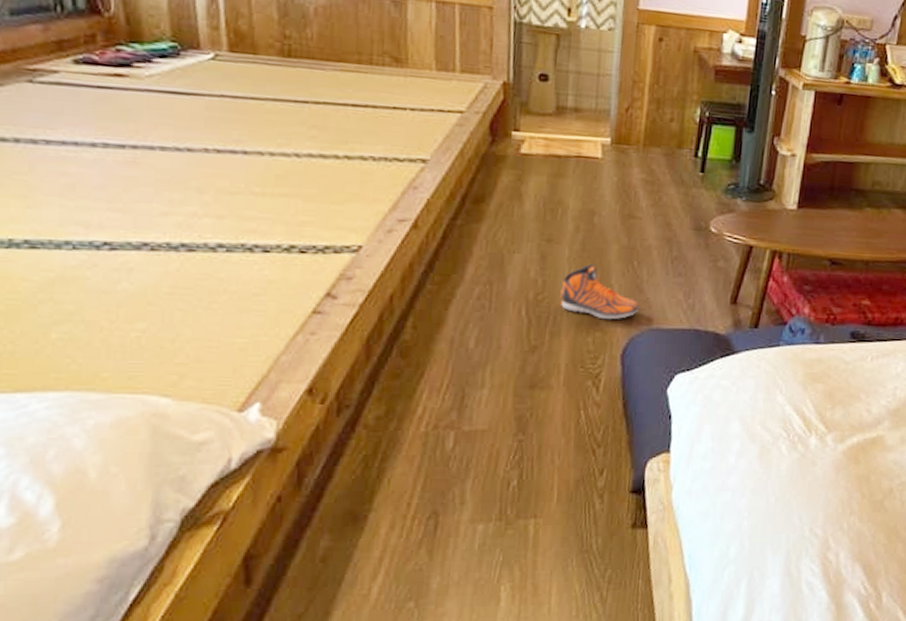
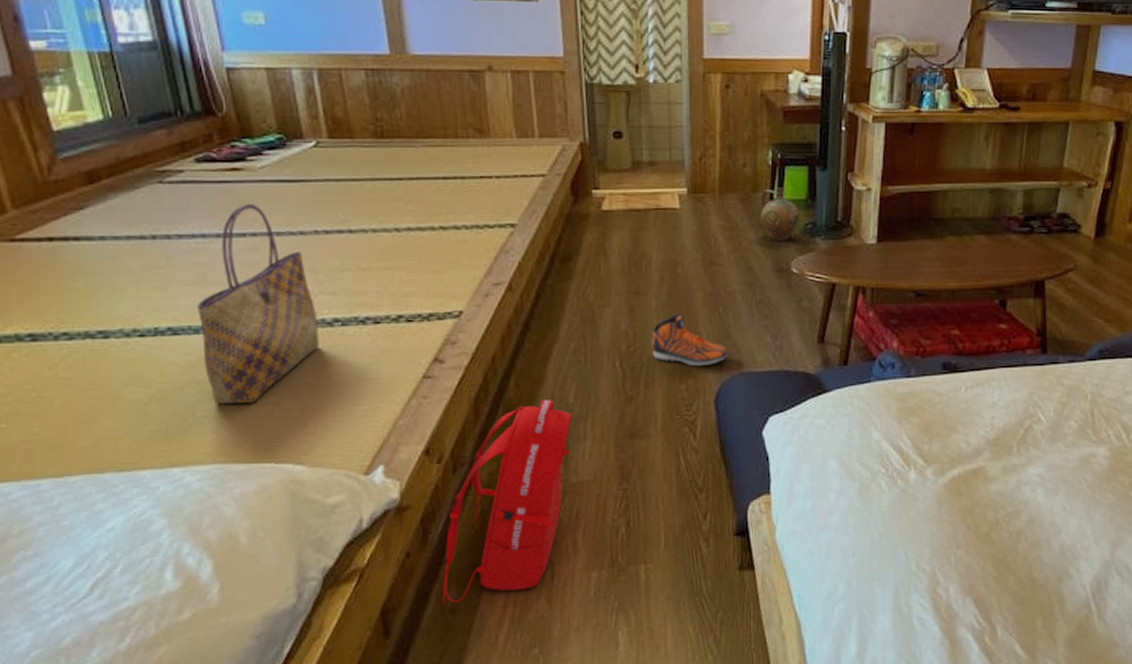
tote bag: none [62,113,200,328] -> present [198,203,319,405]
backpack: none [313,342,471,553] -> present [442,398,572,605]
ceramic jug: none [683,145,723,200] -> present [761,187,800,241]

